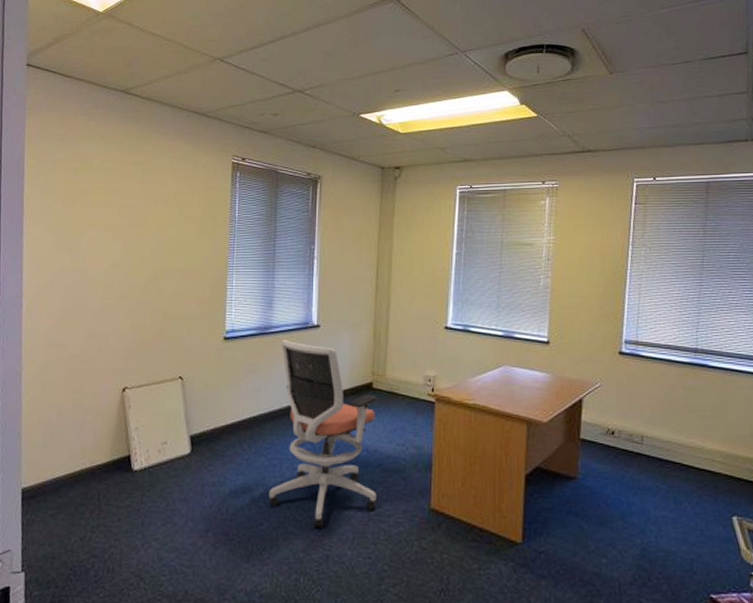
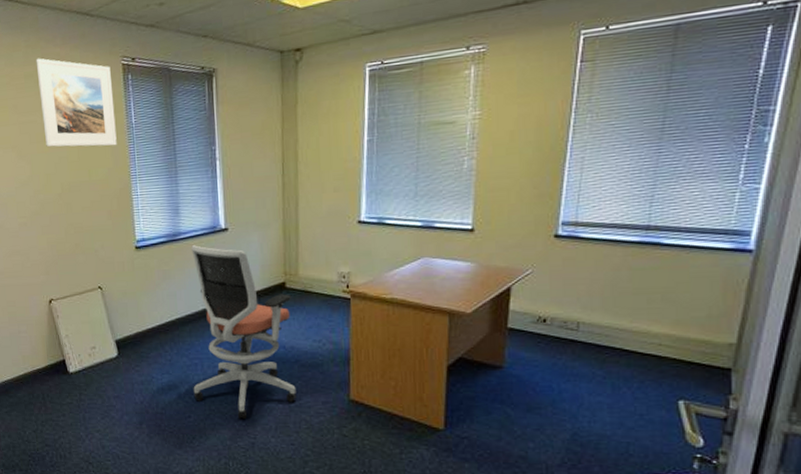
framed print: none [144,148,220,237] -> present [36,58,117,147]

